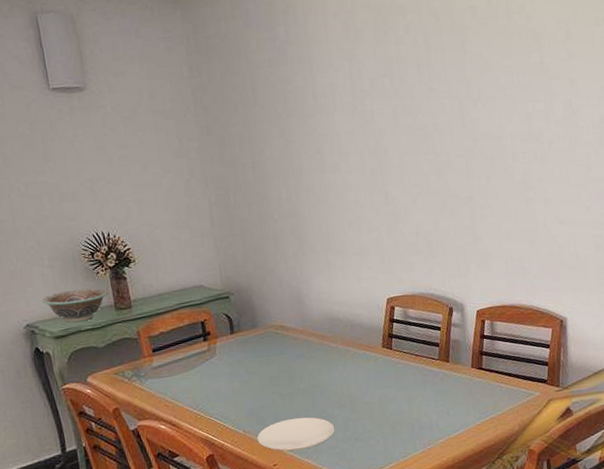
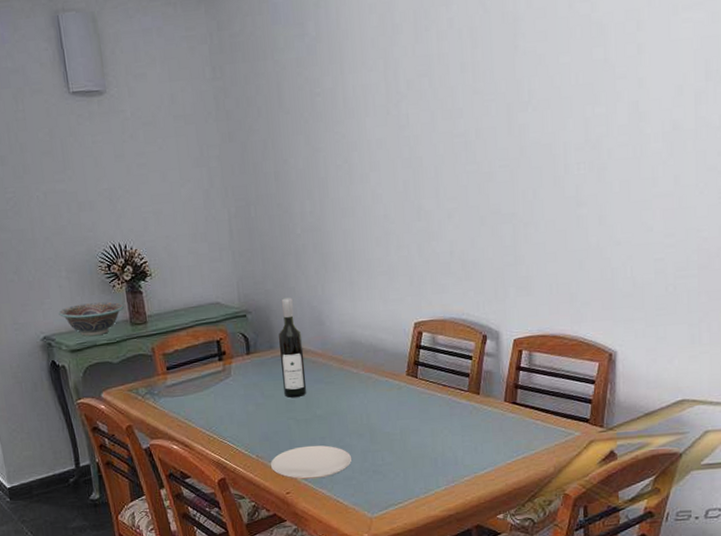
bottle: none [261,279,290,373] -> present [279,297,307,398]

